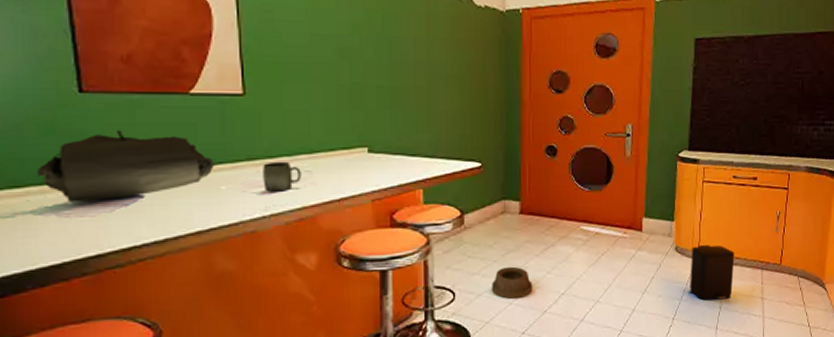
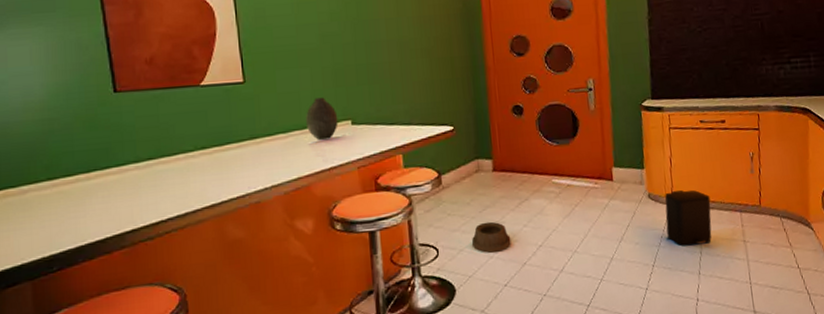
bag: present [37,129,214,202] -> none [84,121,223,186]
mug: present [263,161,301,192] -> none [263,137,296,166]
vase: none [314,119,353,168] -> present [305,97,338,141]

